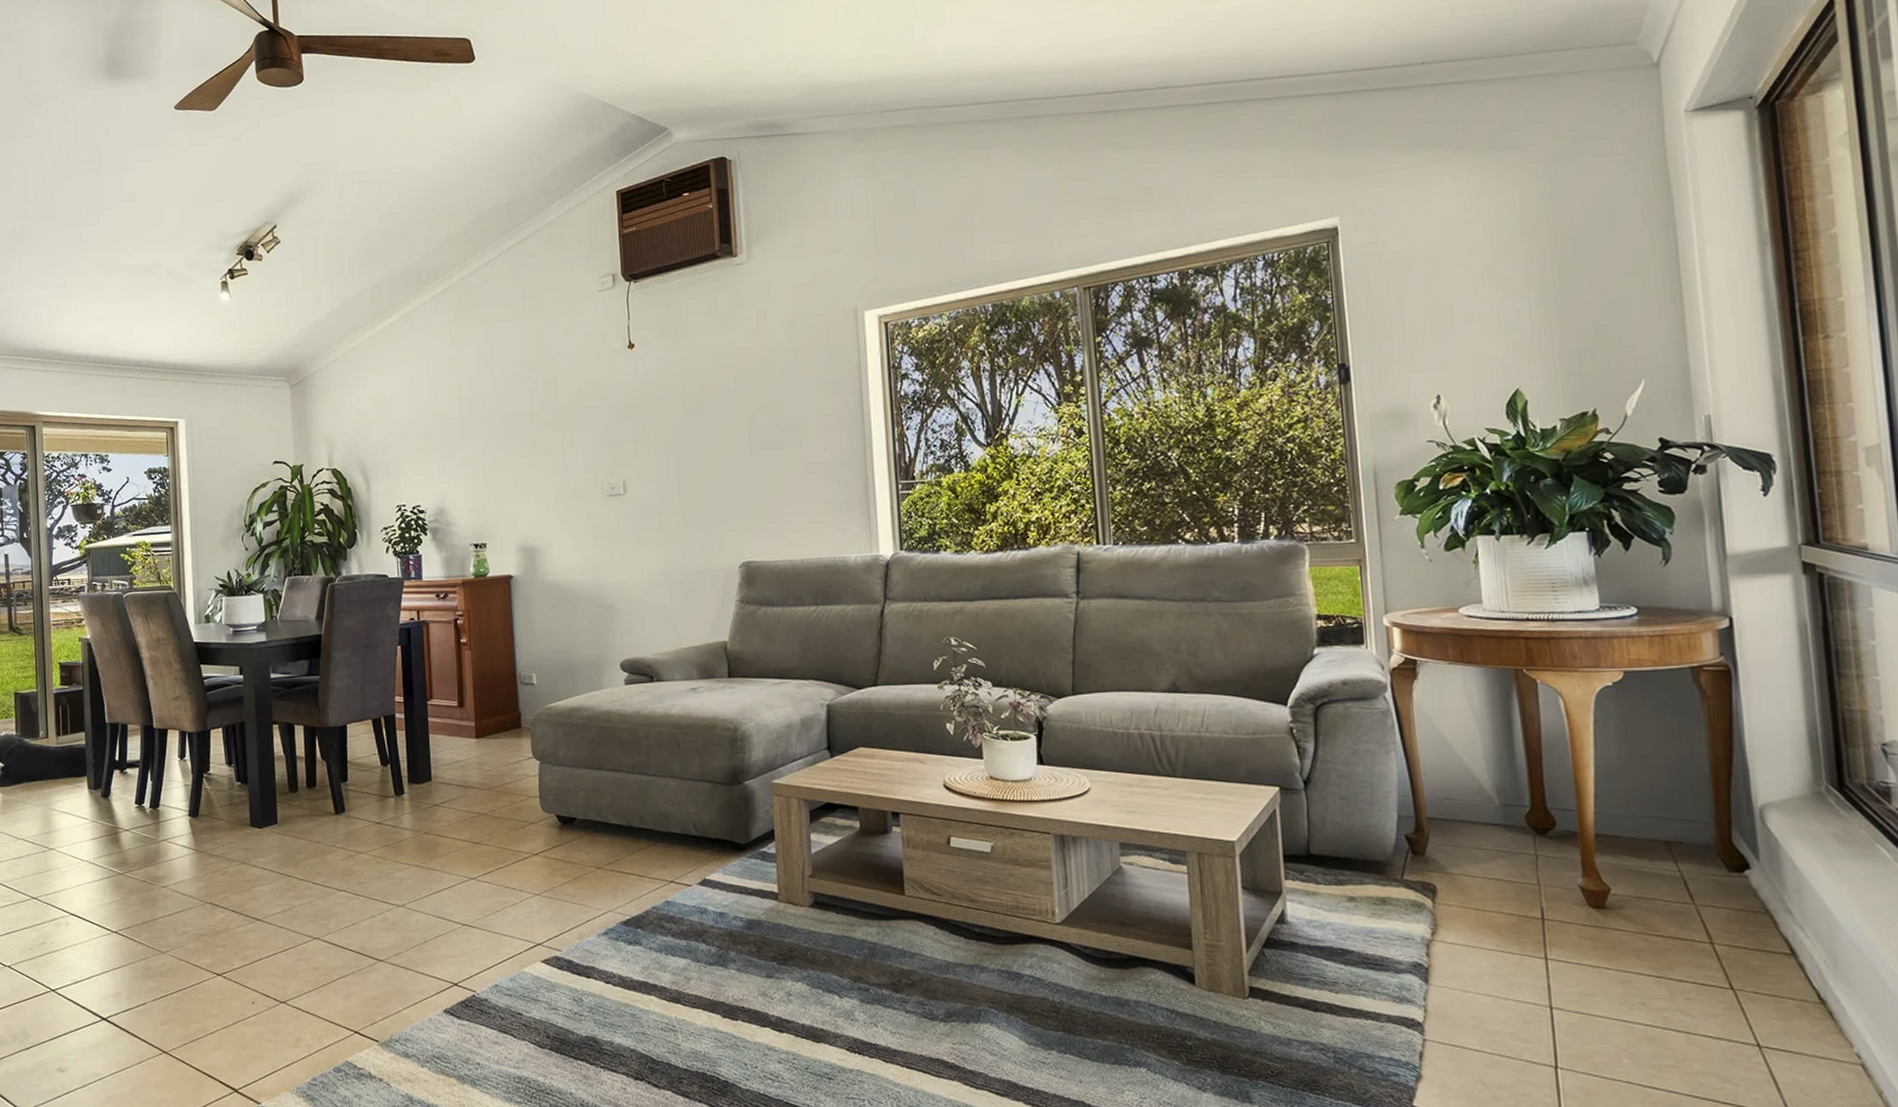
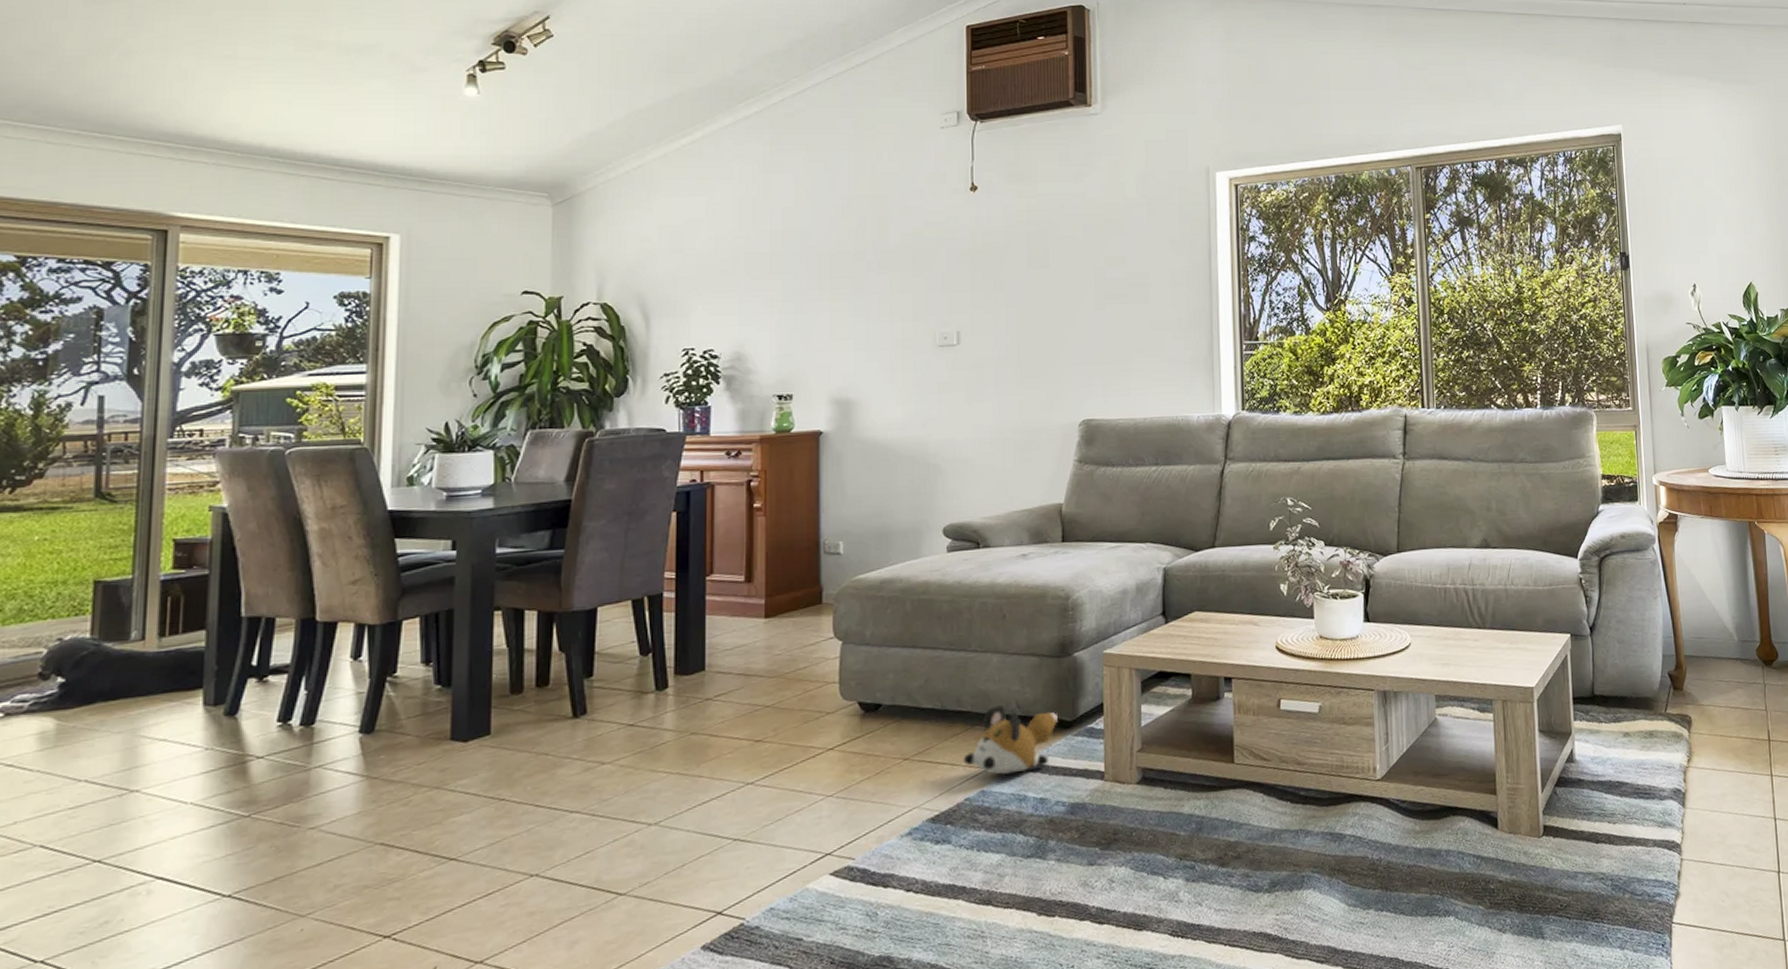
plush toy: none [648,825,732,888] -> present [963,704,1058,775]

